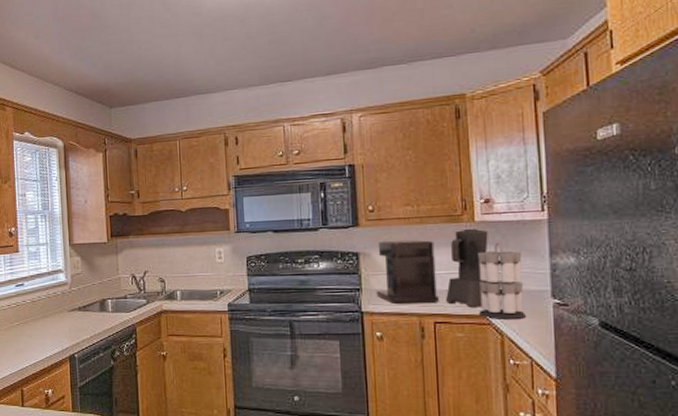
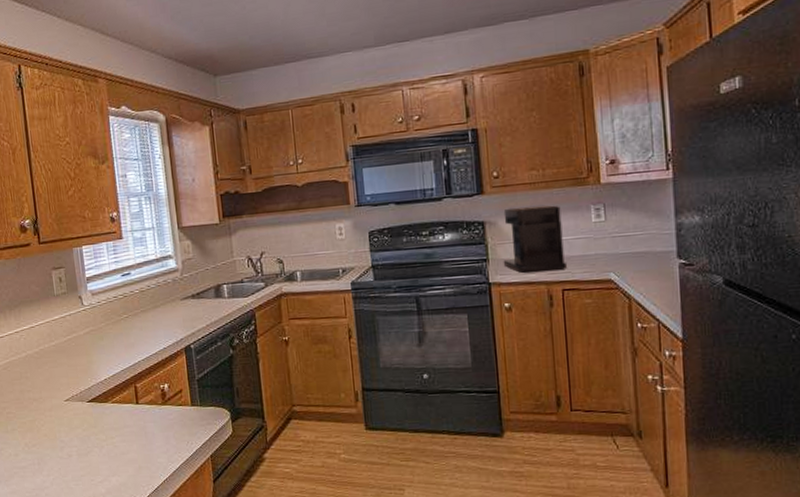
blender: present [445,229,488,307] -> none [572,191,615,272]
spice rack: present [478,242,526,319] -> none [604,204,652,283]

